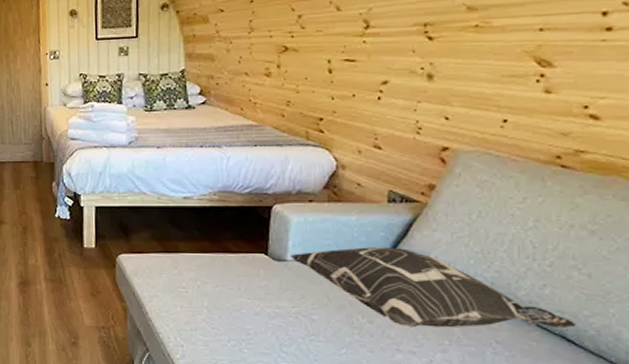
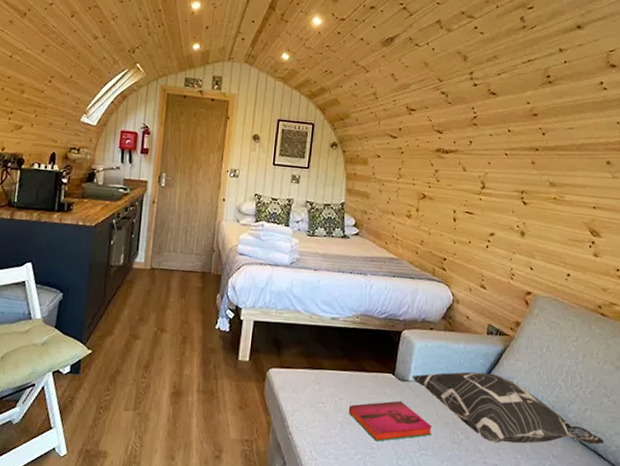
hardback book: none [214,283,323,327] -> present [348,400,433,442]

